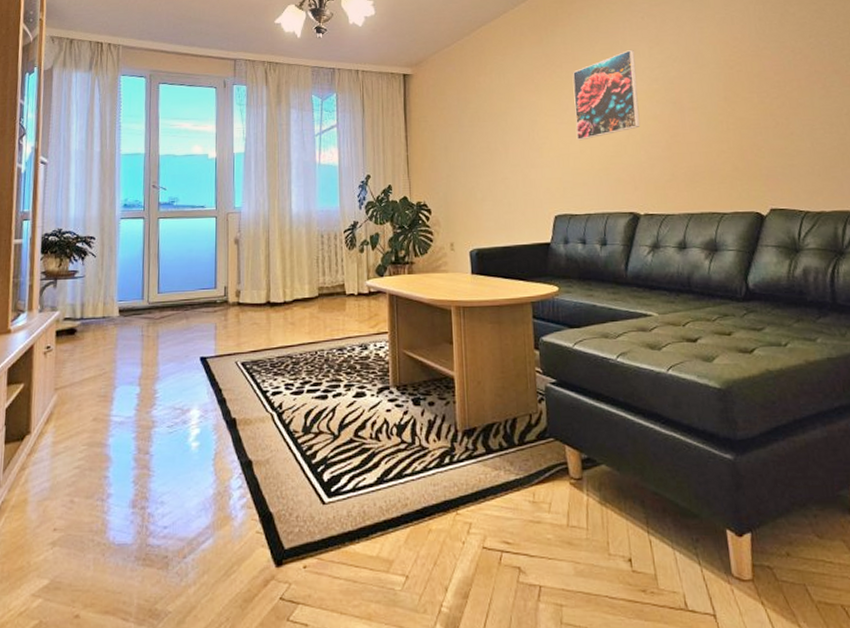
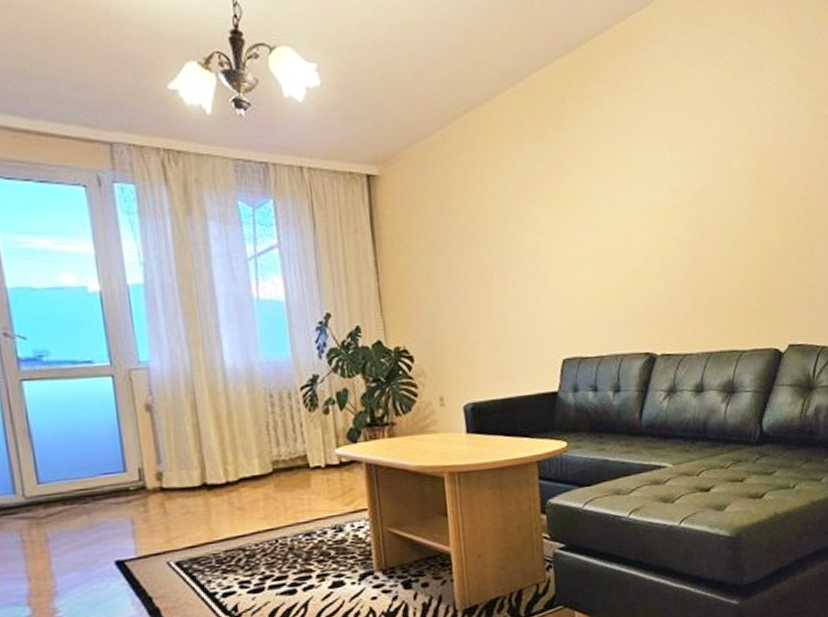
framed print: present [572,49,640,141] -> none [582,152,660,268]

